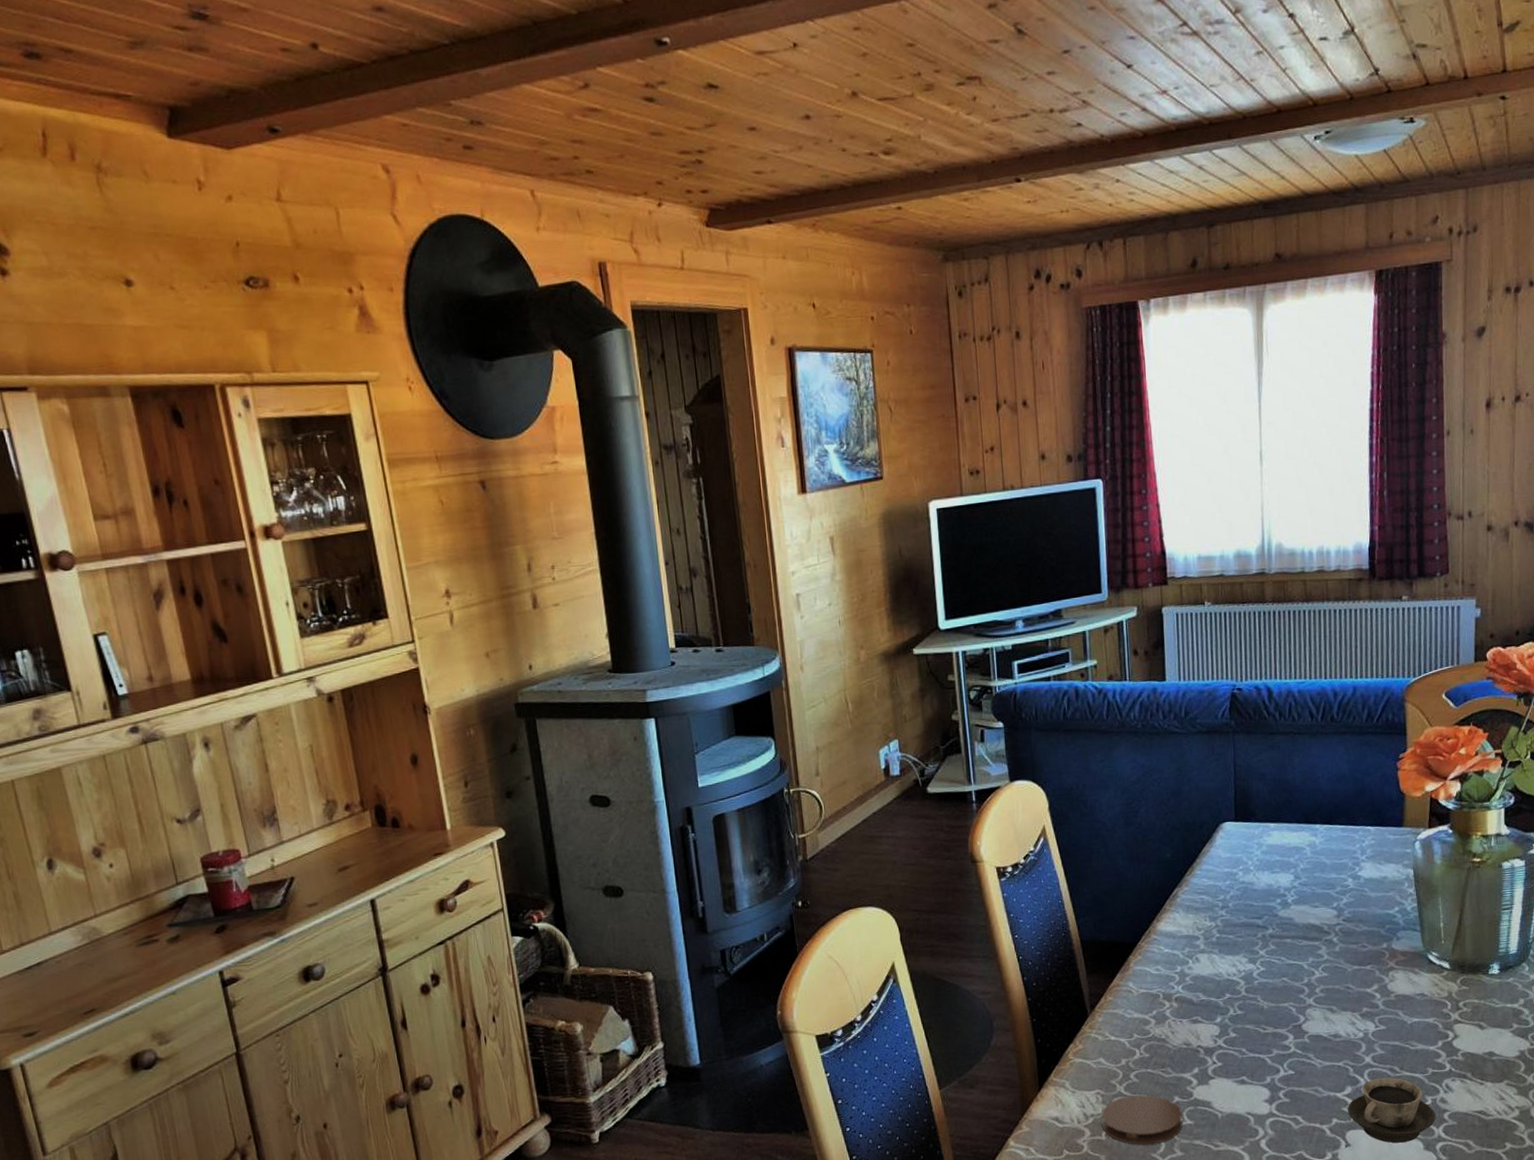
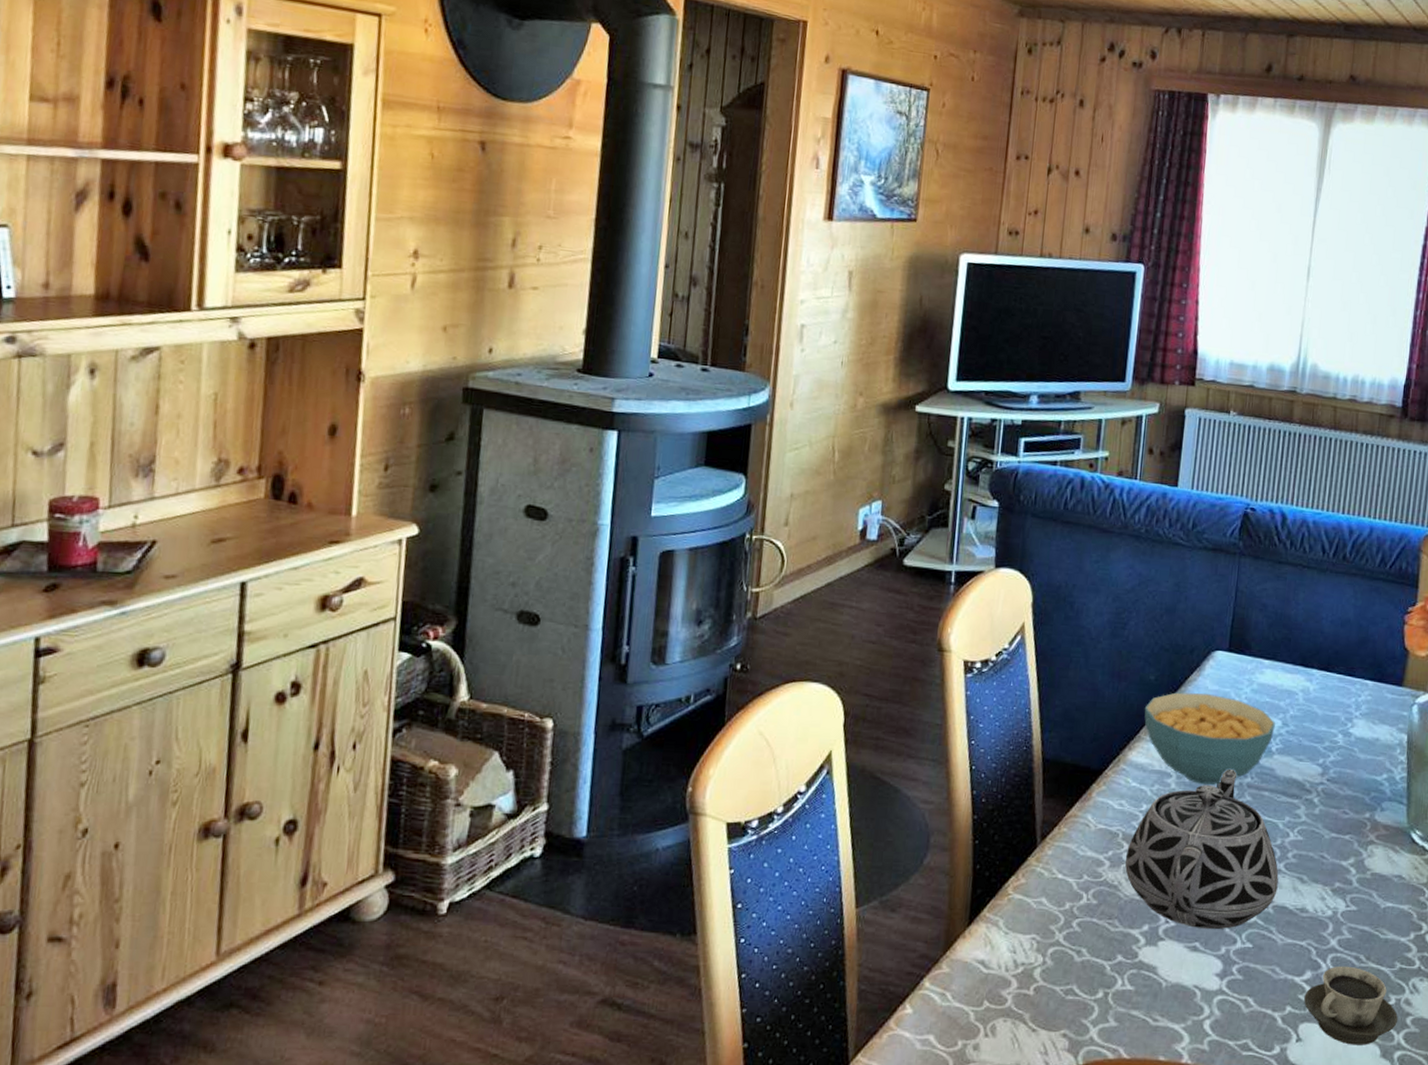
coaster: present [1101,1094,1183,1145] -> none [1031,946,1123,1008]
cereal bowl: none [1165,861,1288,942] -> present [1144,692,1275,785]
teapot: none [1168,924,1311,1065] -> present [1125,768,1279,930]

